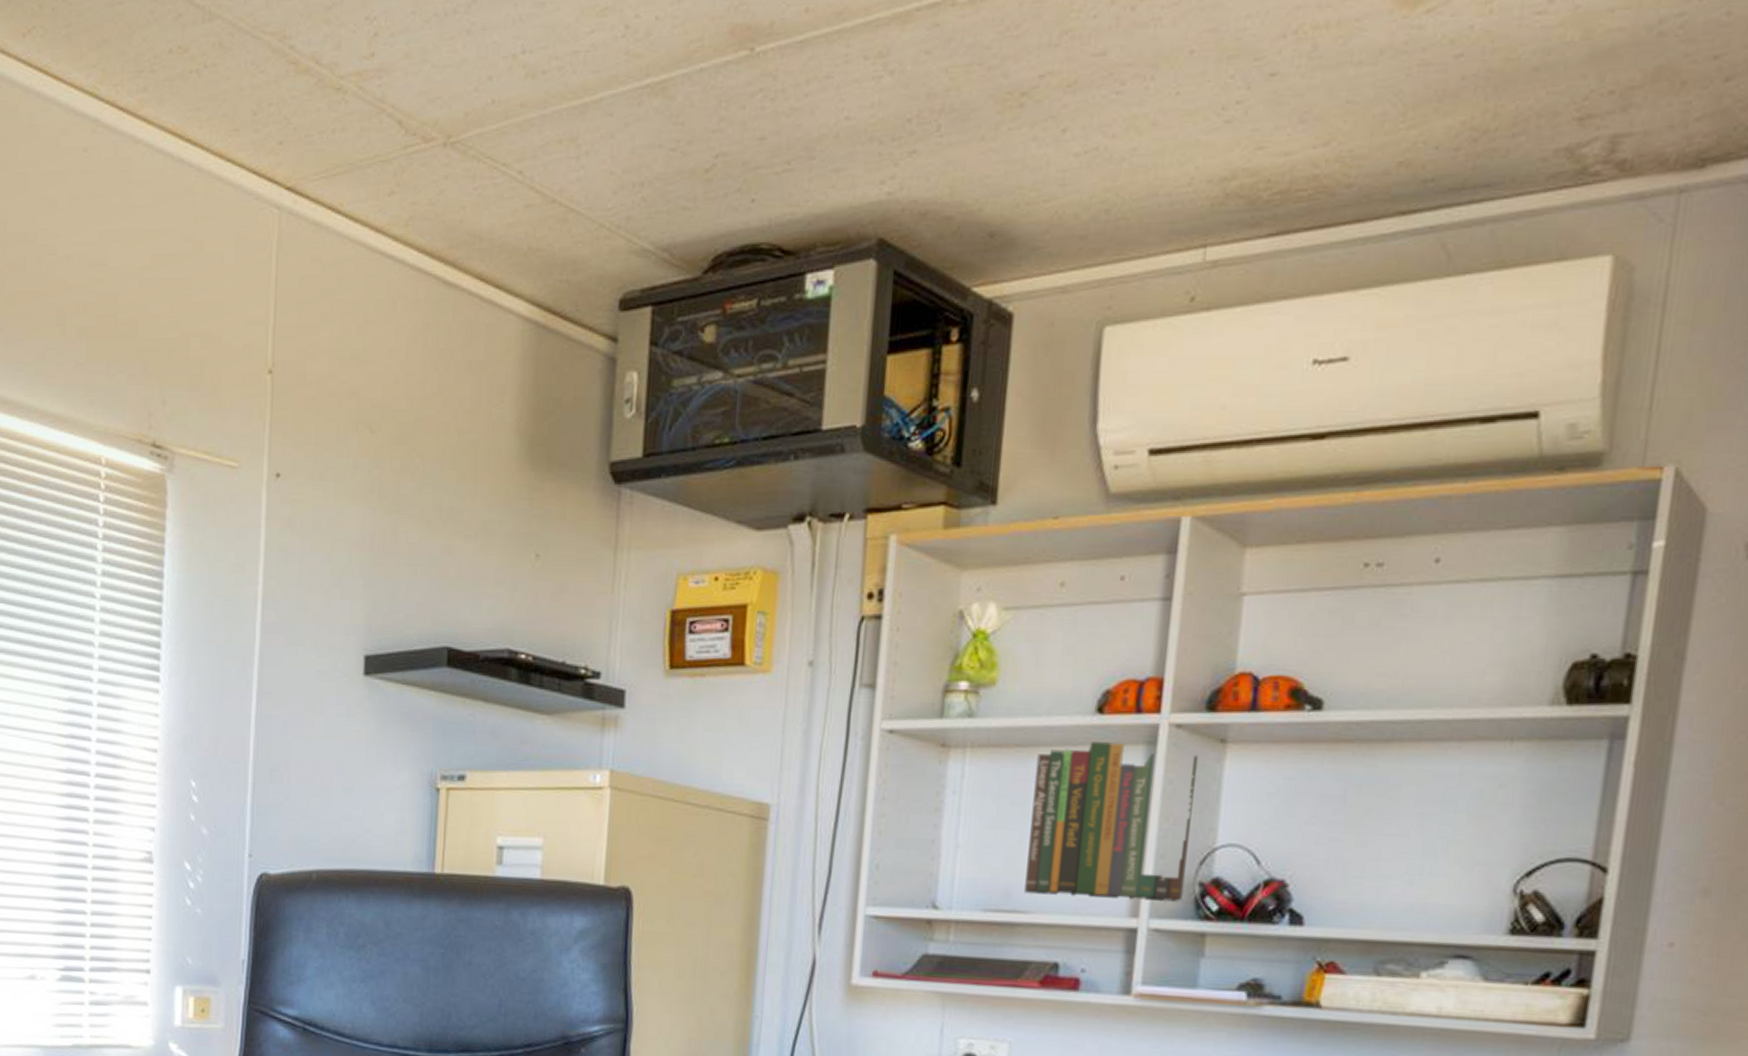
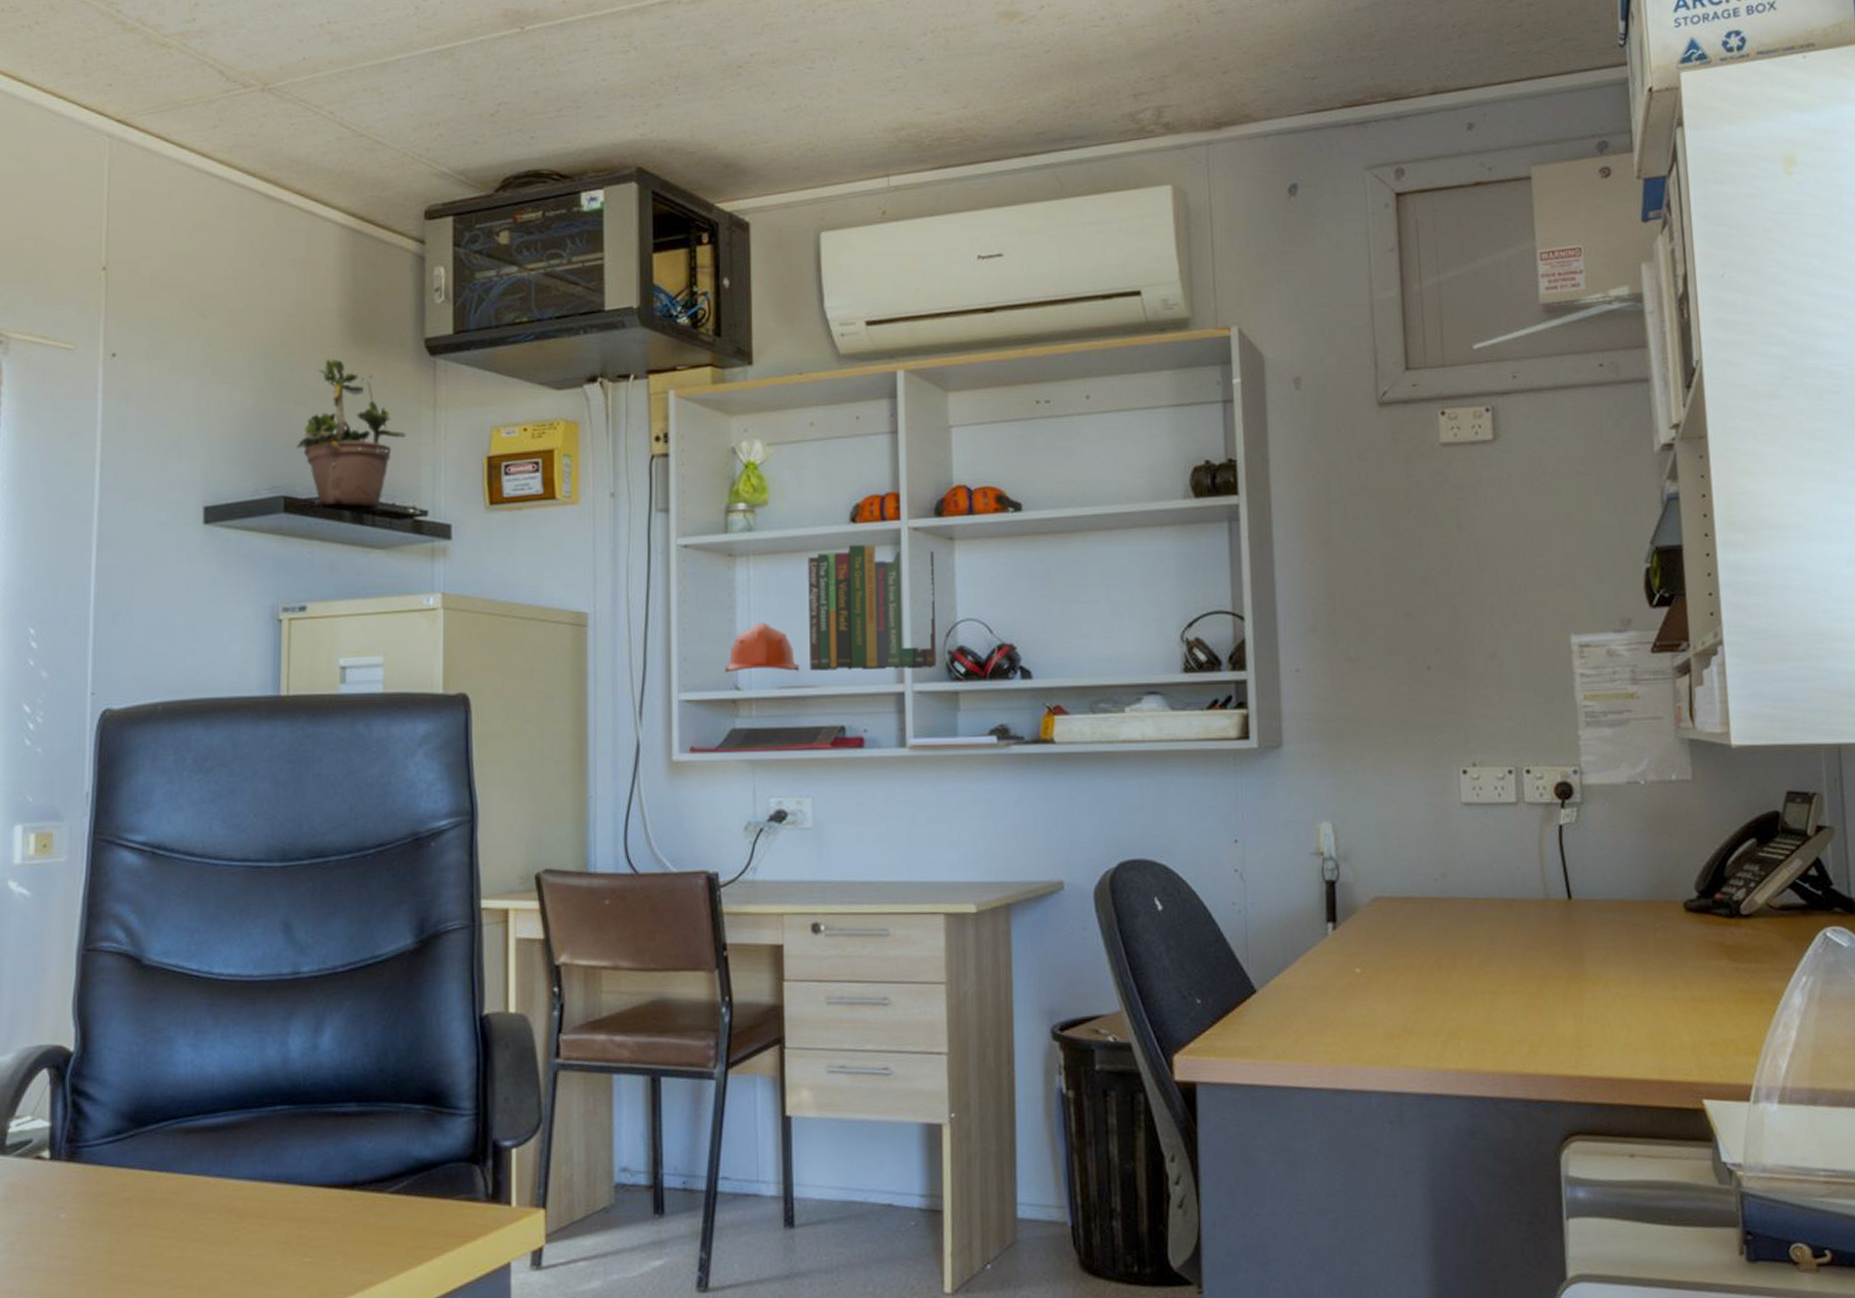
potted plant: none [462,485,582,669] -> present [295,359,406,512]
hard hat: none [922,830,1013,892] -> present [724,622,800,673]

